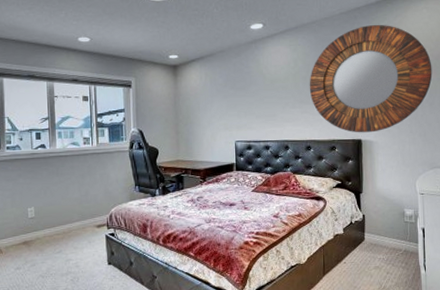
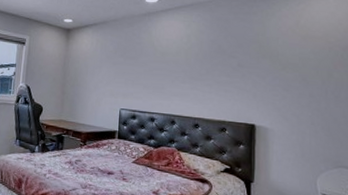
home mirror: present [309,25,433,133] -> none [201,9,339,119]

